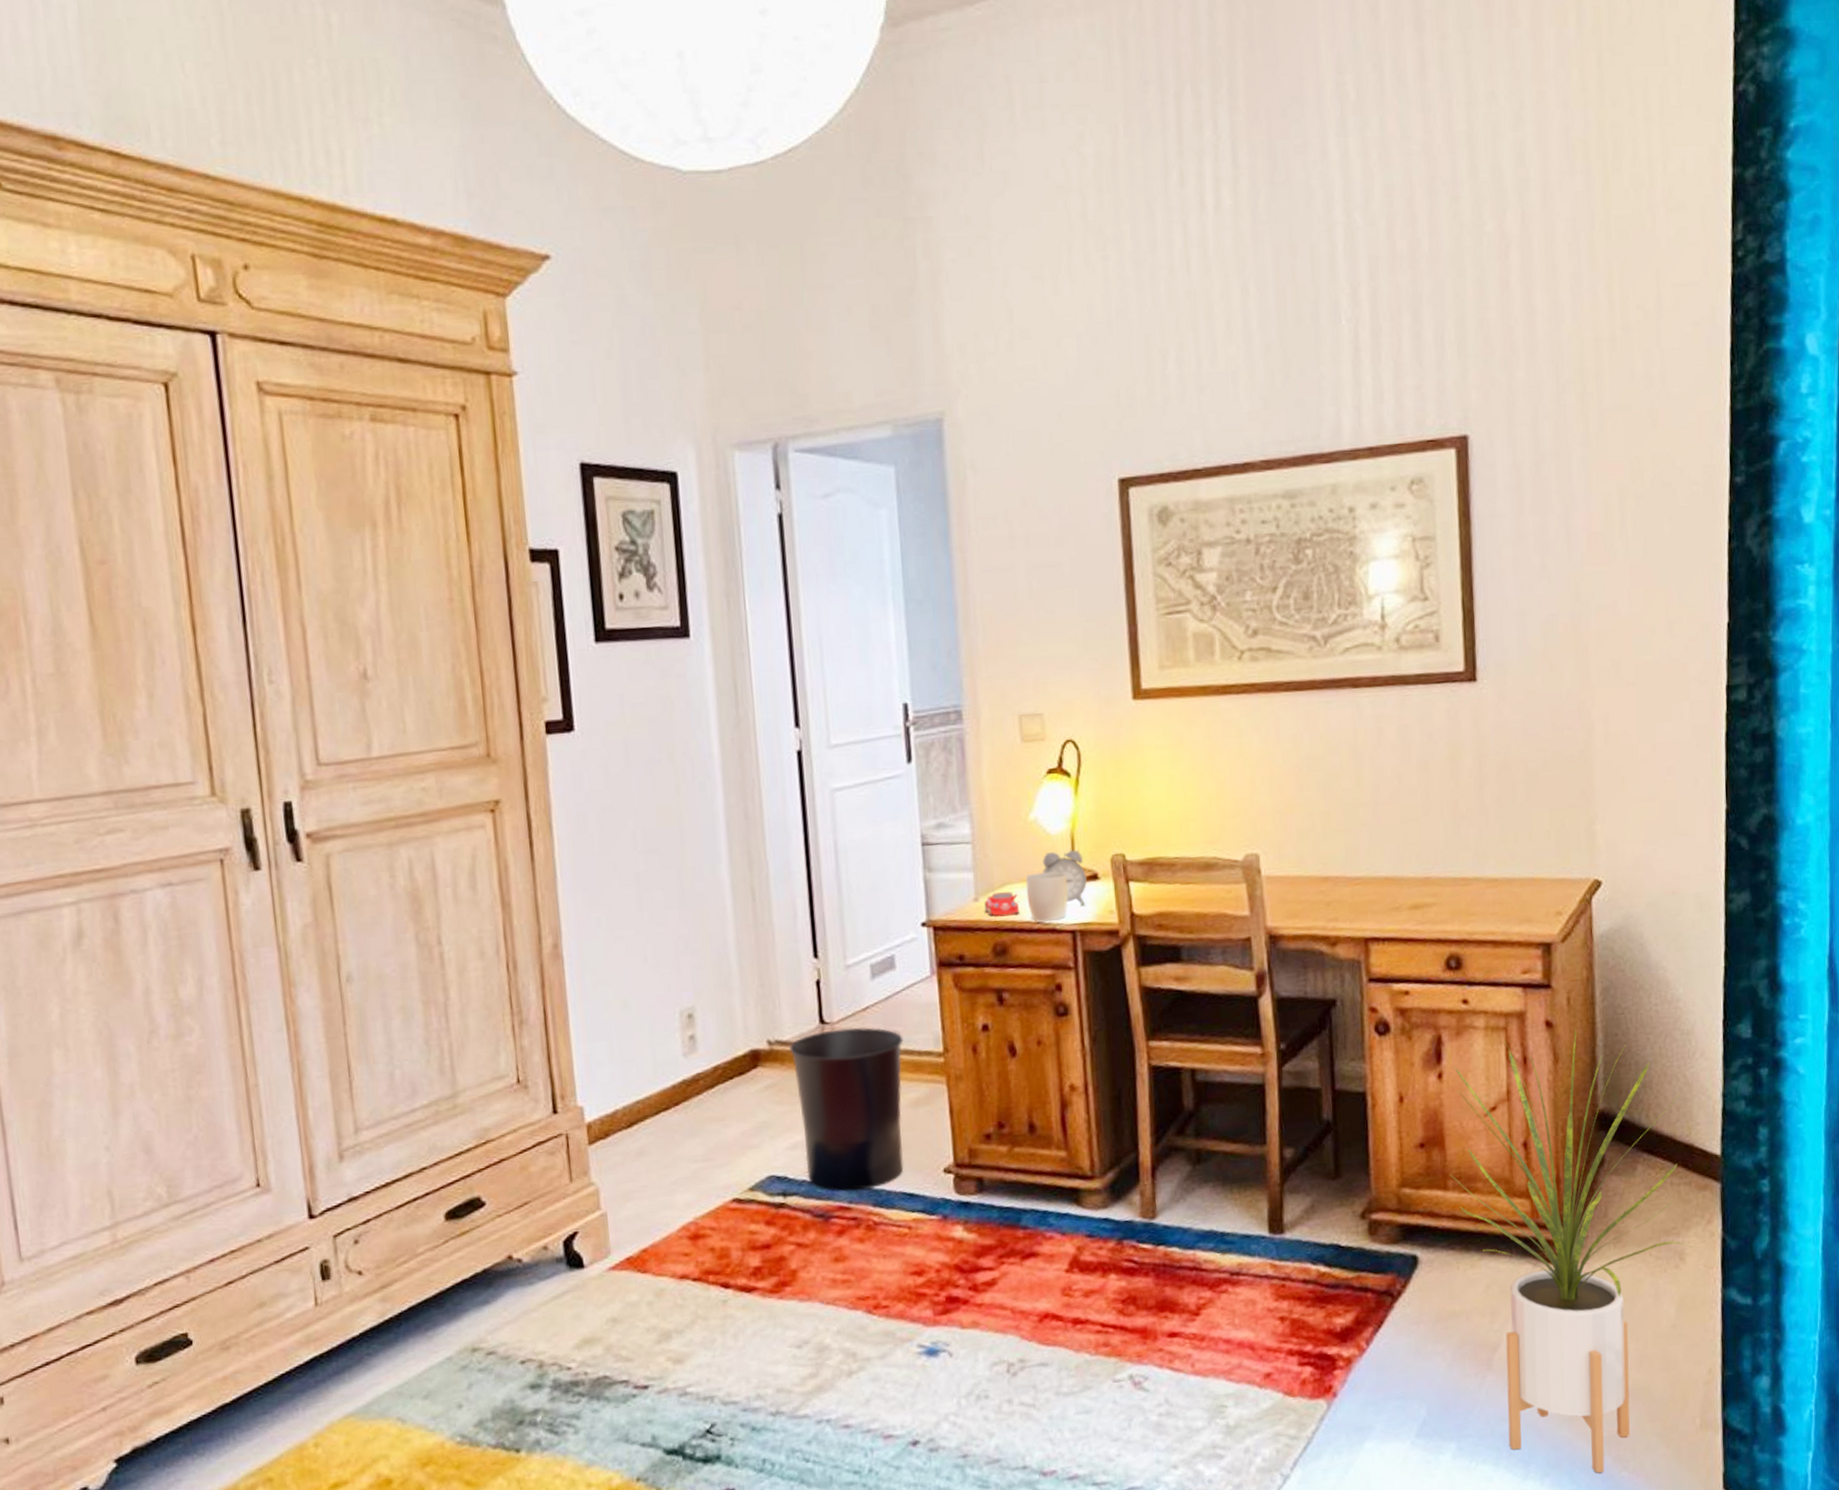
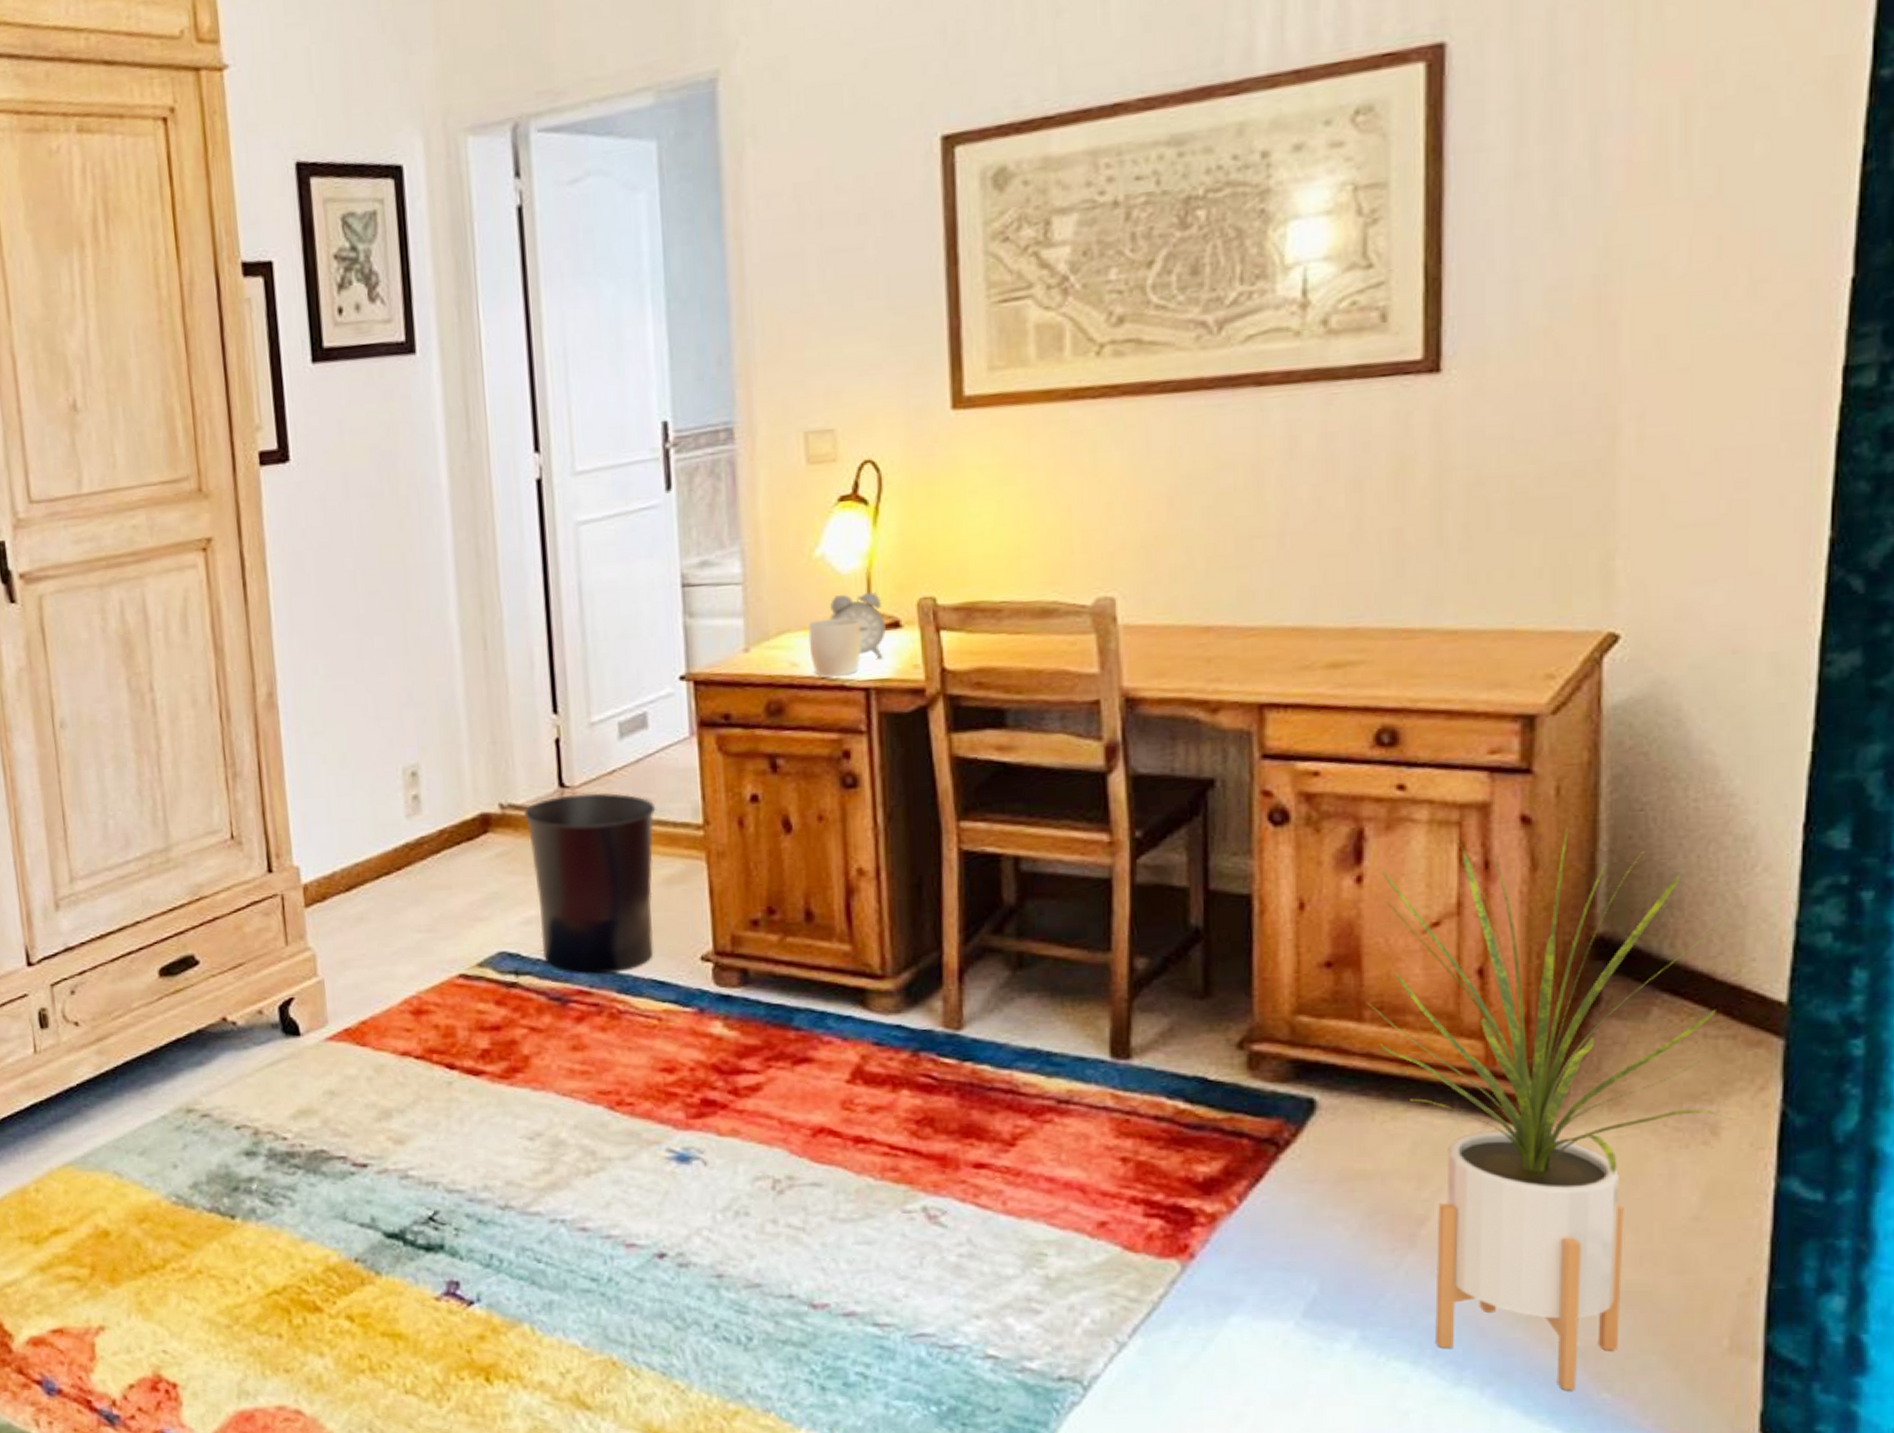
toy car: present [984,892,1019,918] -> none [756,641,799,671]

